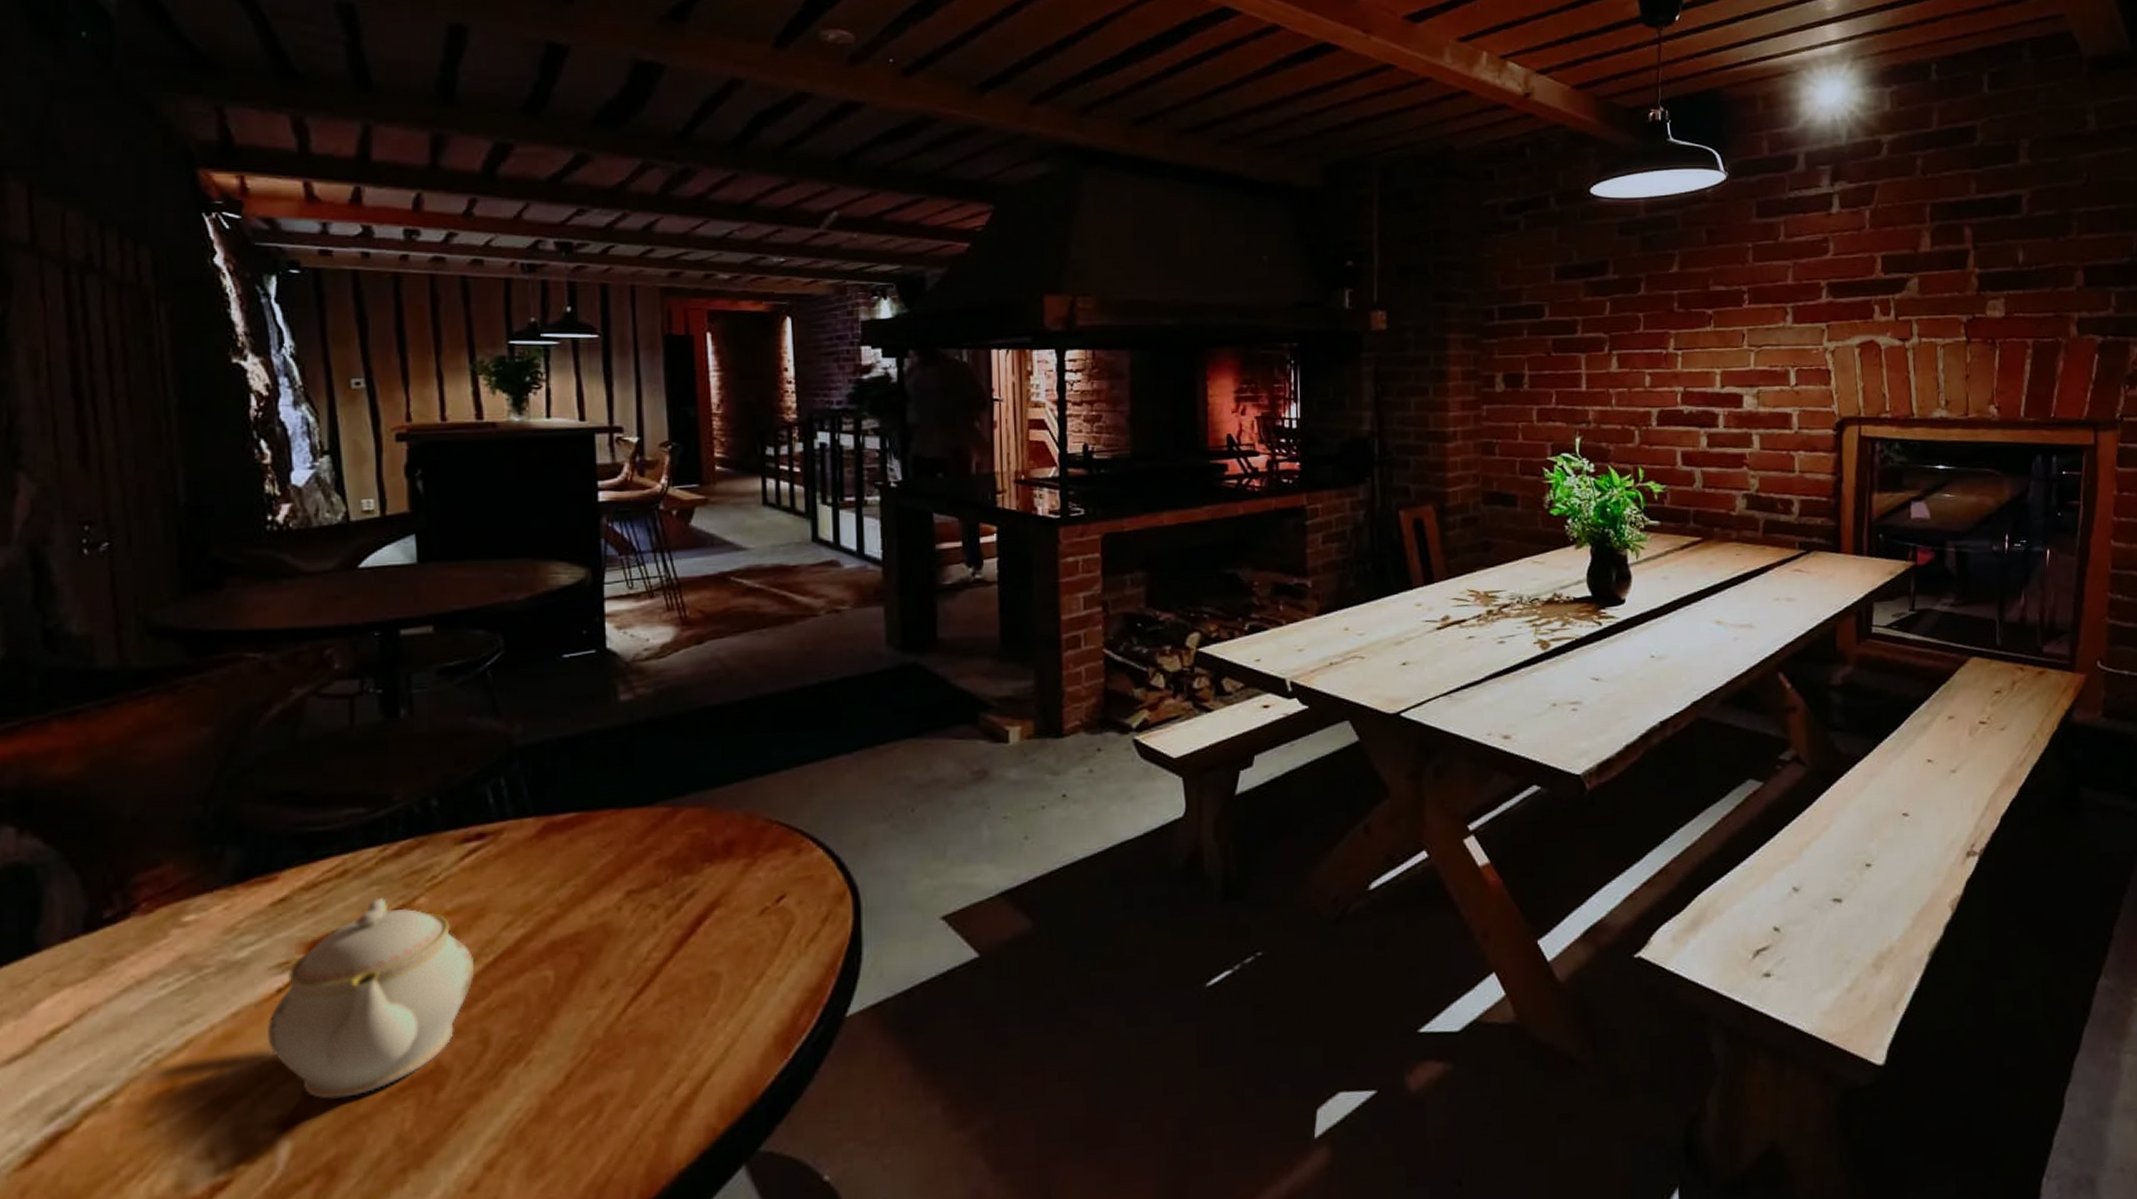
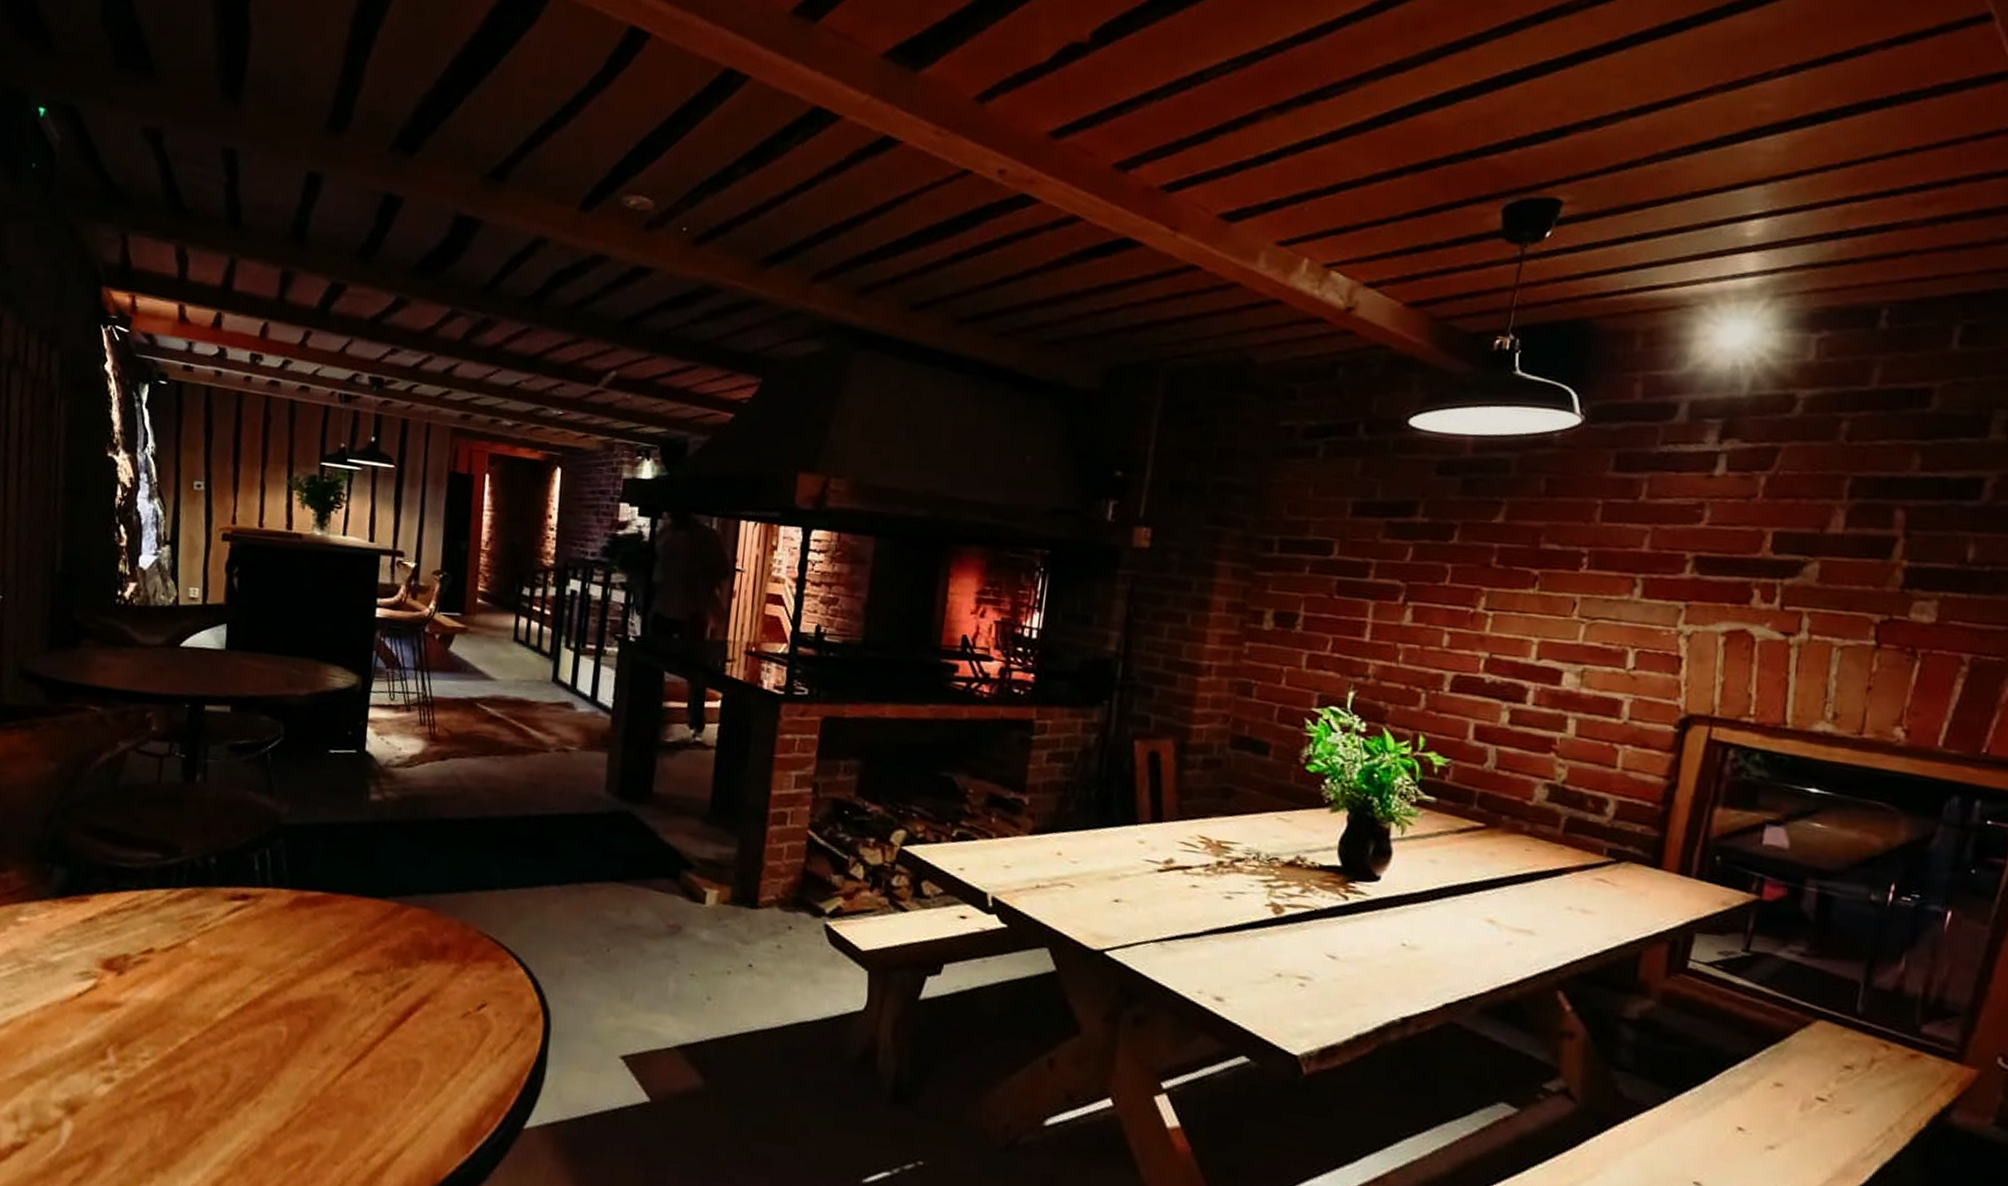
teapot: present [266,898,474,1100] -> none [65,934,227,1097]

